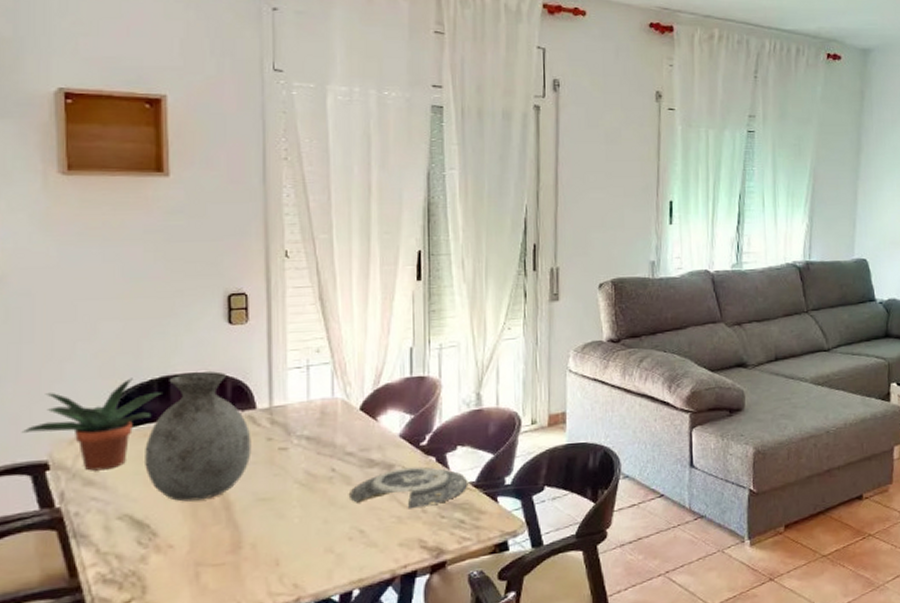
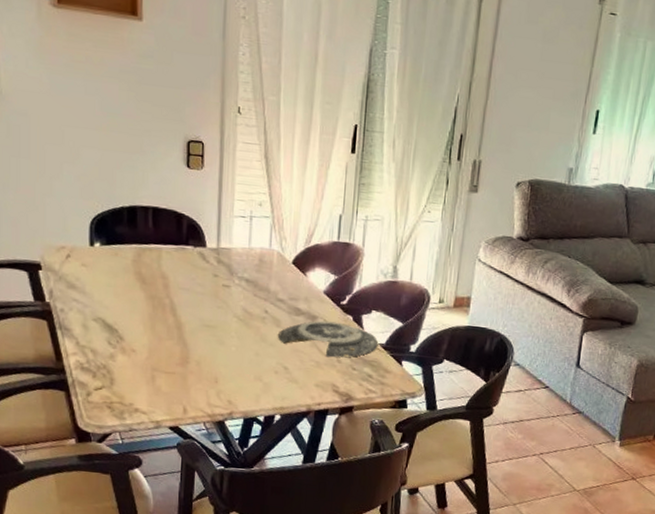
potted plant: present [21,378,164,471] -> none [20,202,132,278]
vase: present [145,371,252,502] -> none [115,206,201,318]

